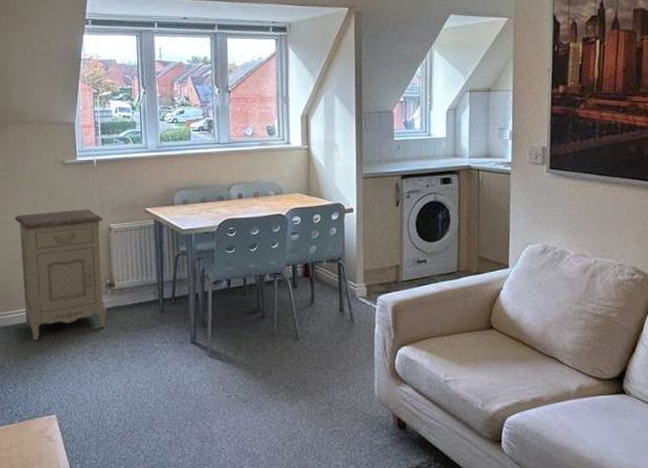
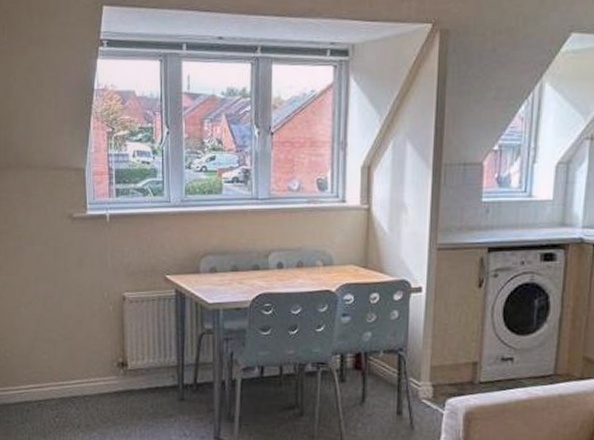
nightstand: present [15,208,107,340] -> none [16,272,118,422]

